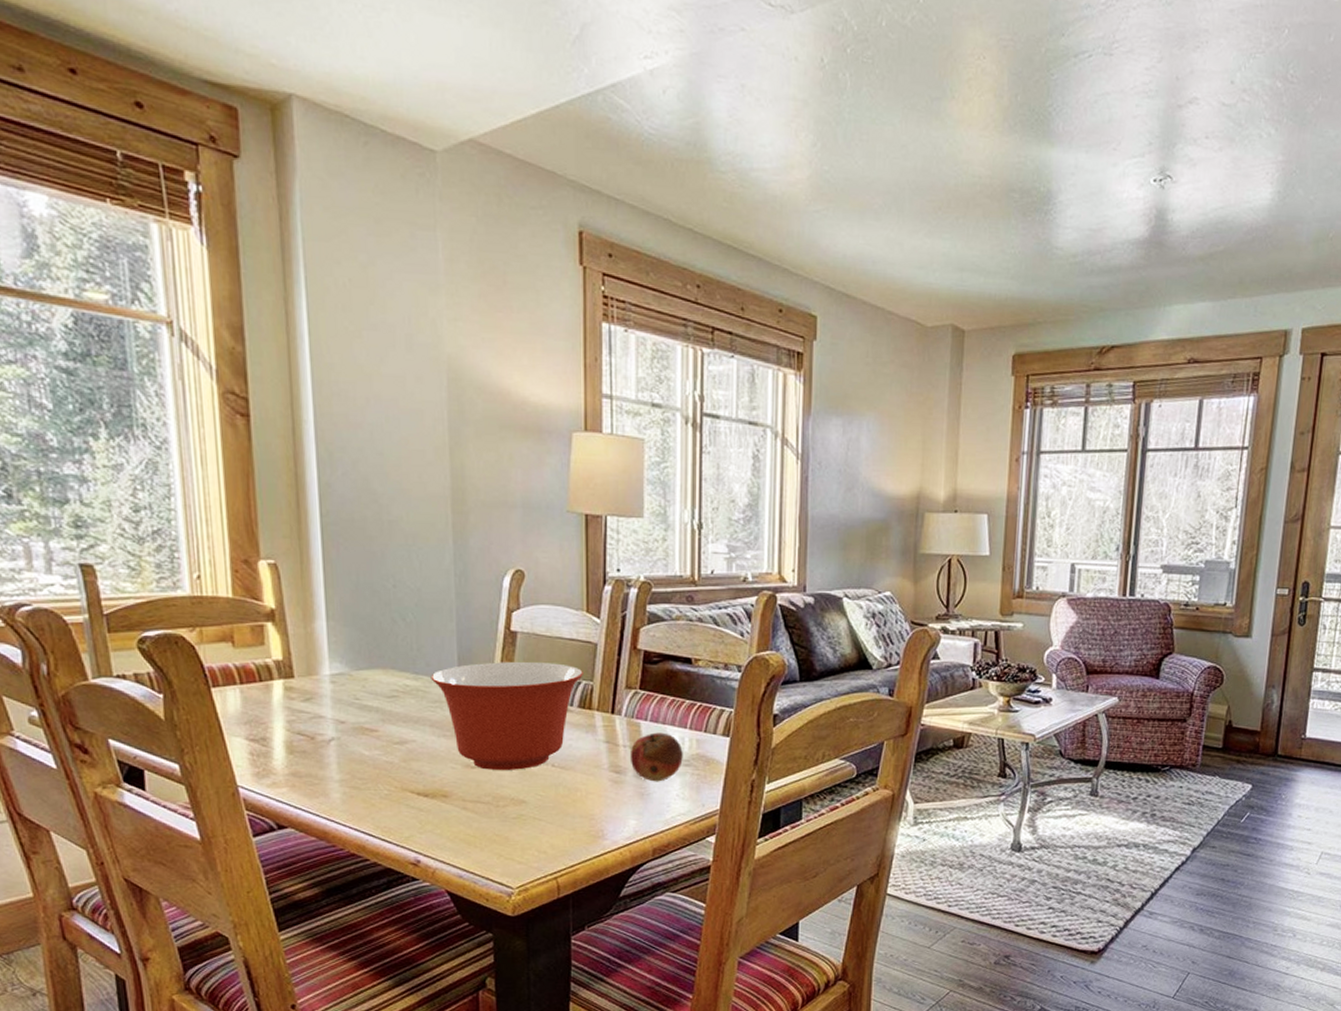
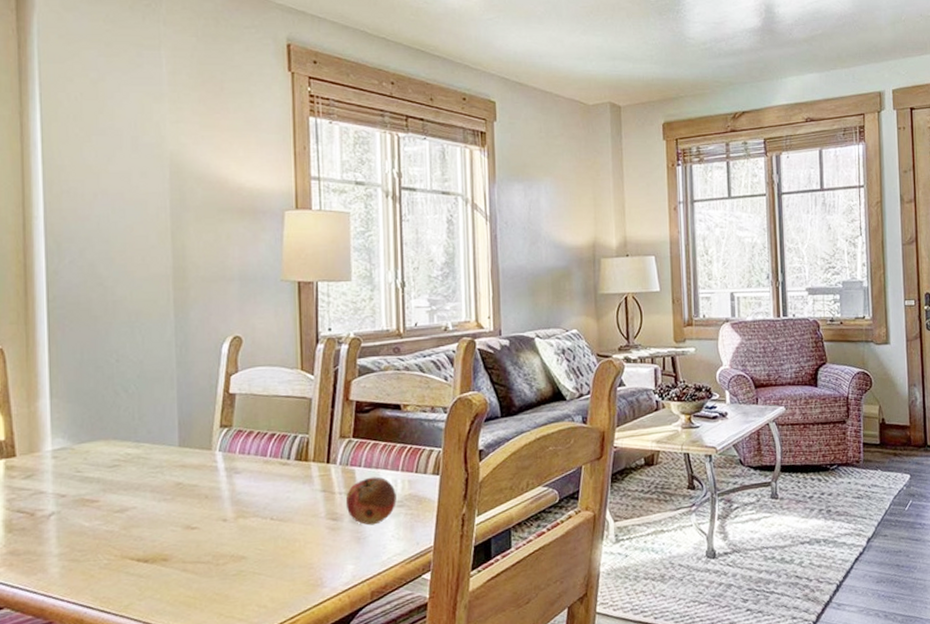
mixing bowl: present [431,661,583,770] -> none [152,420,299,529]

